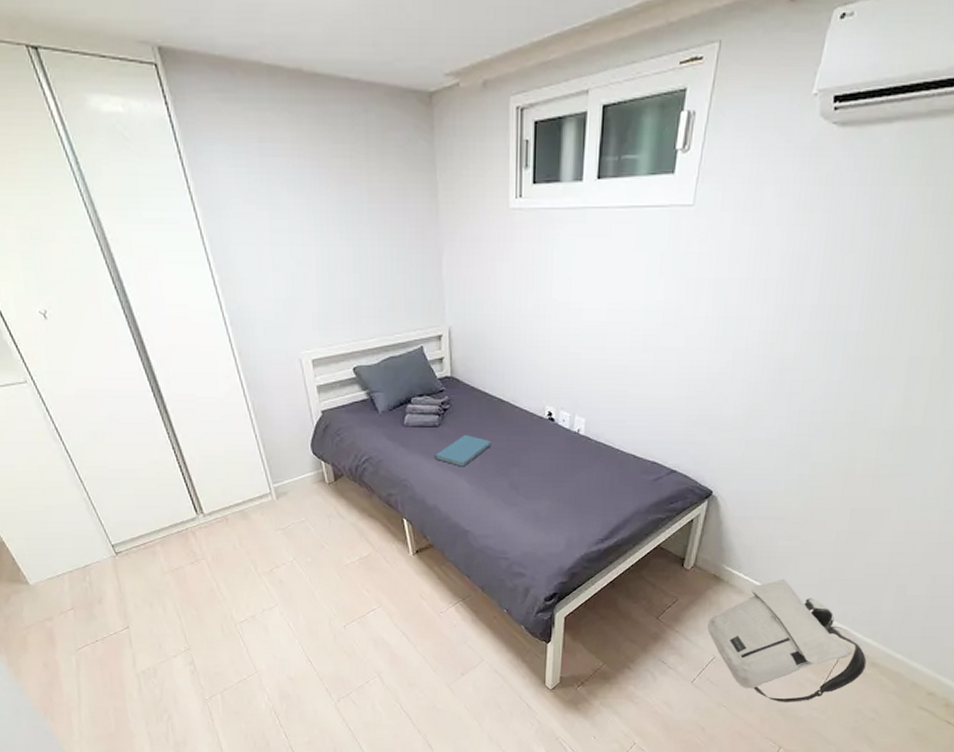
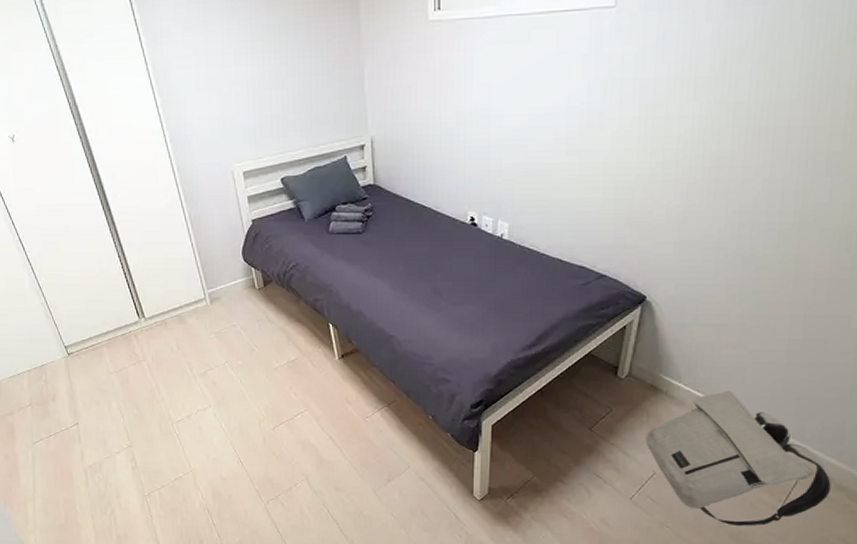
book: present [434,434,492,467] -> none [358,240,414,273]

